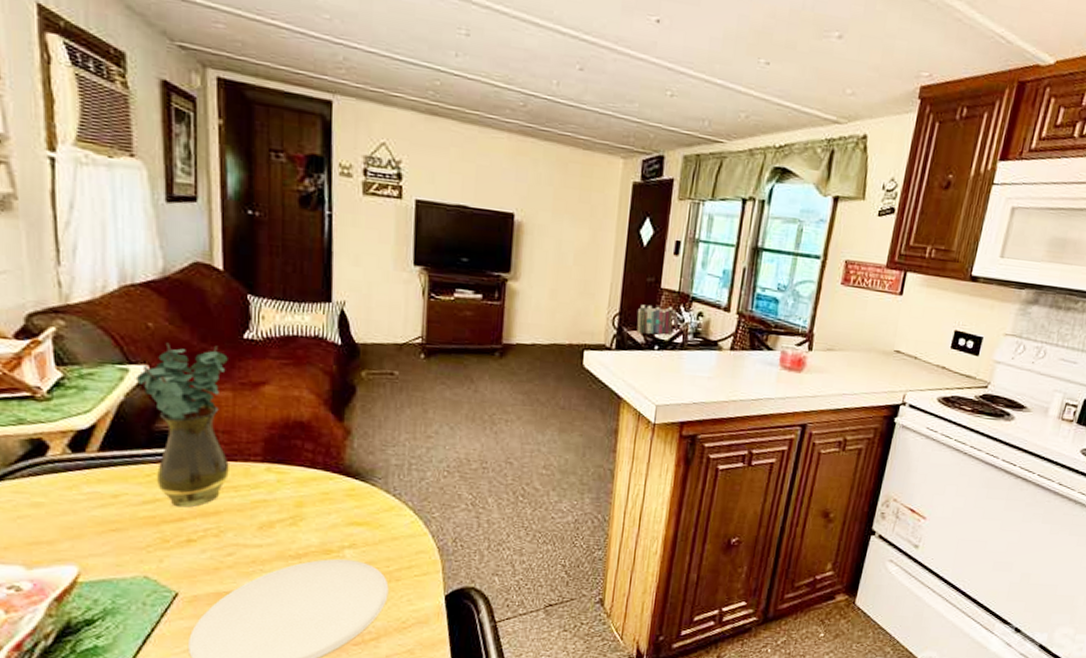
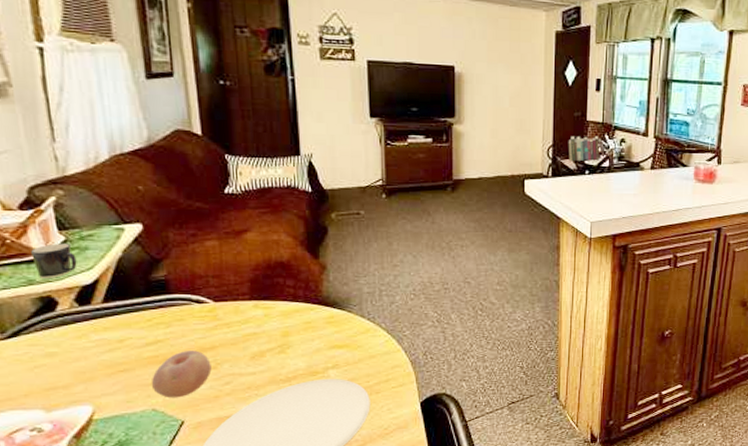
mug: none [24,380,74,420] -> present [31,243,77,280]
vase: present [135,342,229,508] -> none [131,201,221,346]
fruit: none [145,513,213,566] -> present [151,350,212,398]

